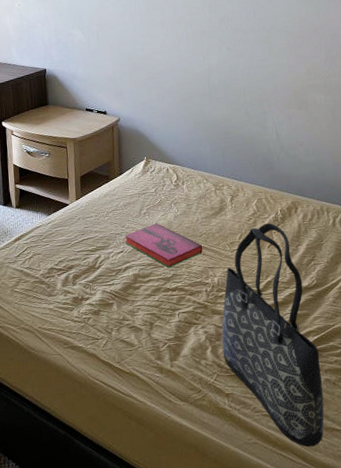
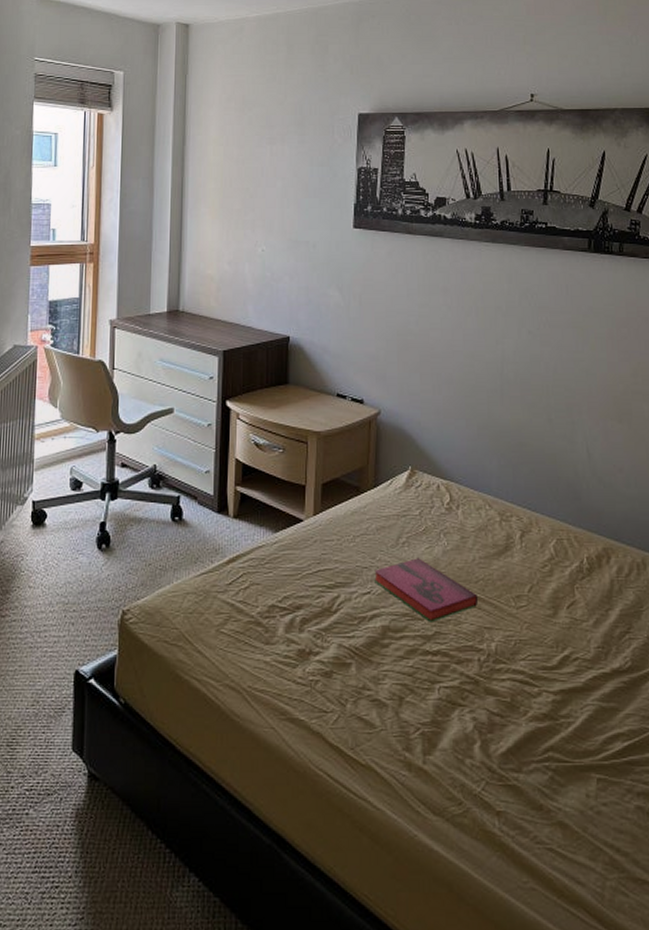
tote bag: present [222,222,324,448] -> none [495,573,633,905]

